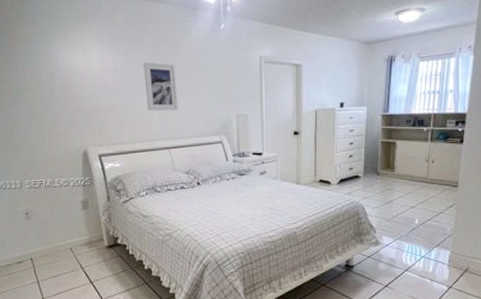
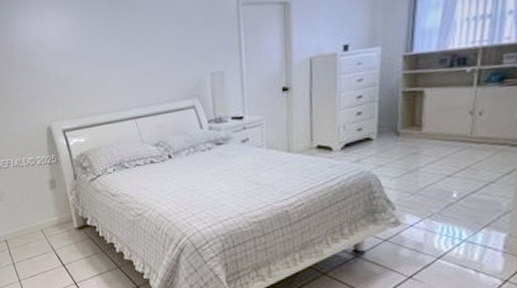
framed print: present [143,62,178,111] -> none [103,20,143,77]

